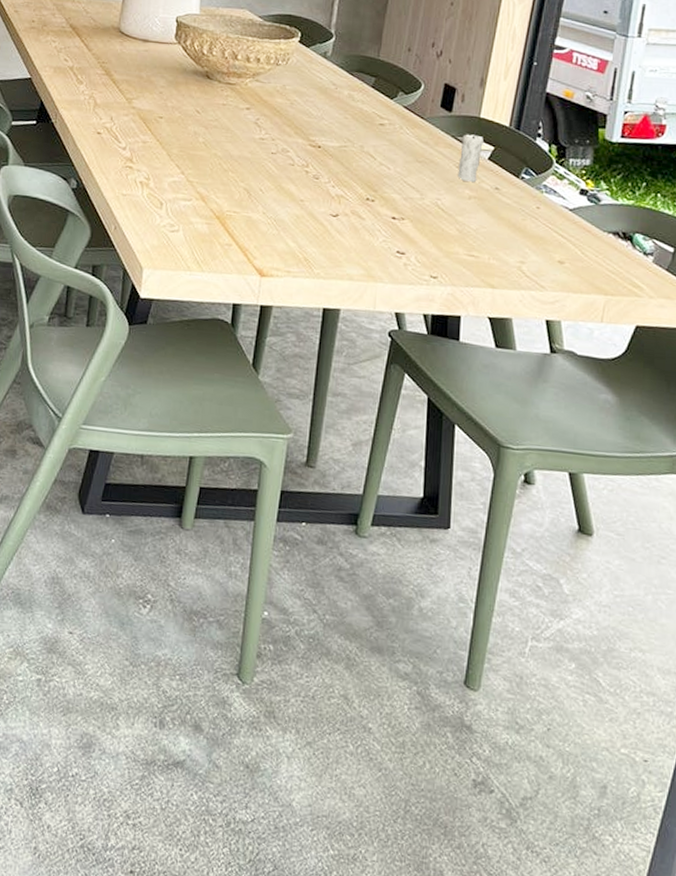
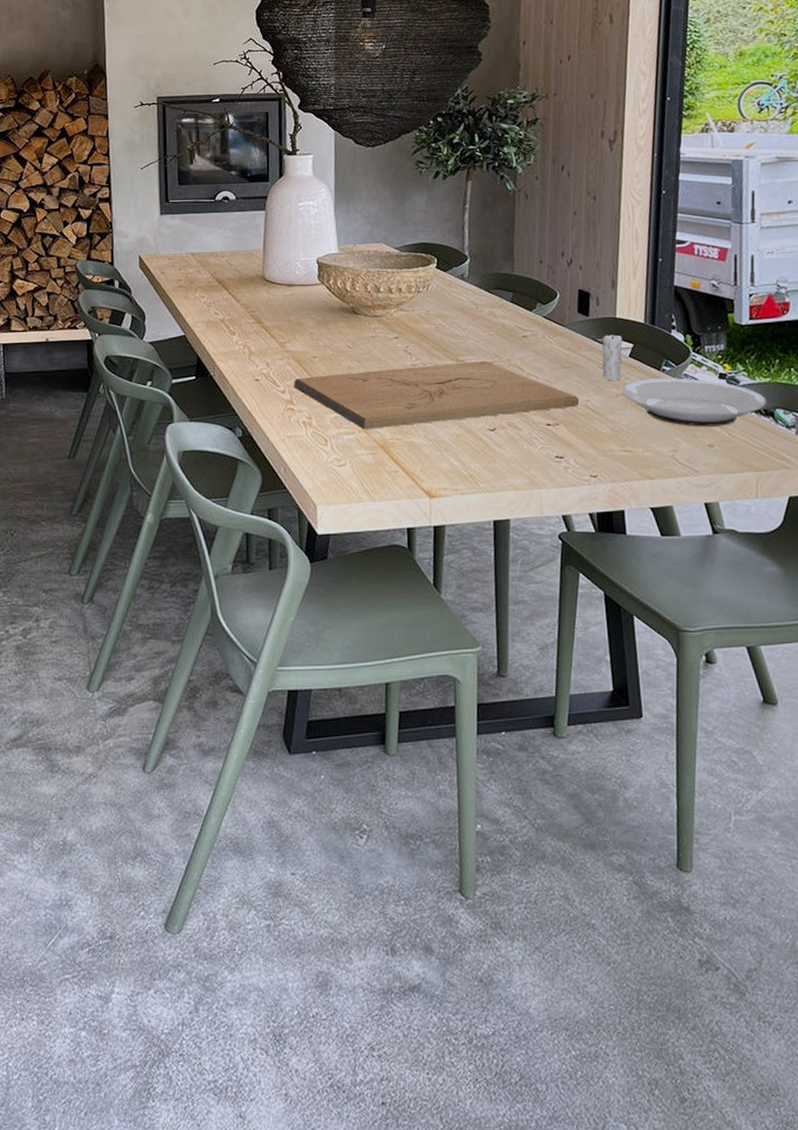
cutting board: none [135,136,429,204] -> present [293,360,579,430]
plate: none [475,184,627,243] -> present [621,378,767,427]

